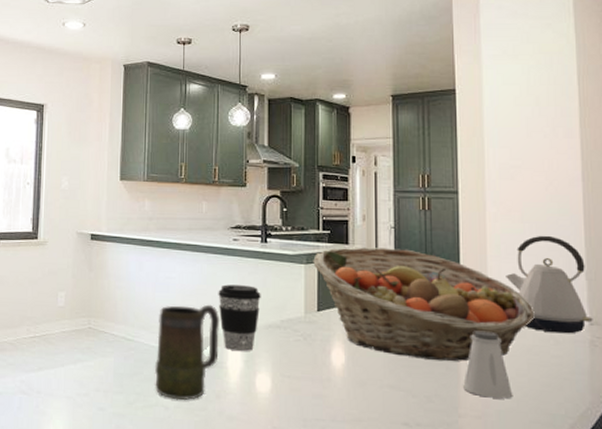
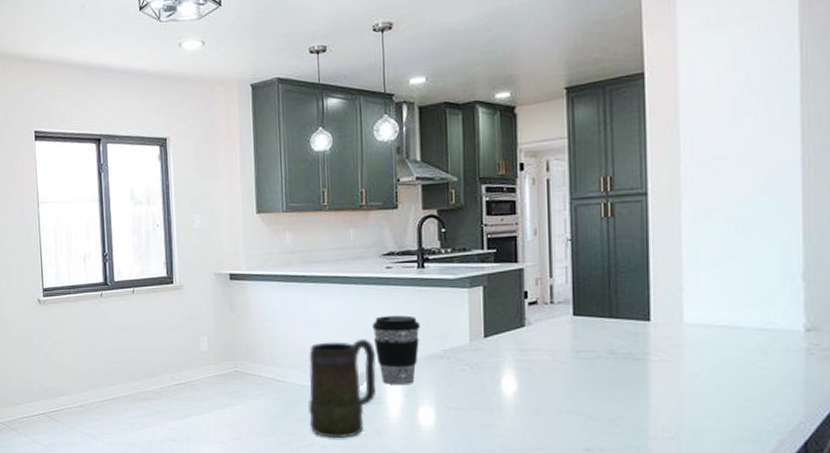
fruit basket: present [313,247,535,361] -> none [477,262,739,381]
saltshaker: present [463,330,513,399] -> none [653,346,712,417]
kettle: present [506,235,593,334] -> none [705,234,810,343]

